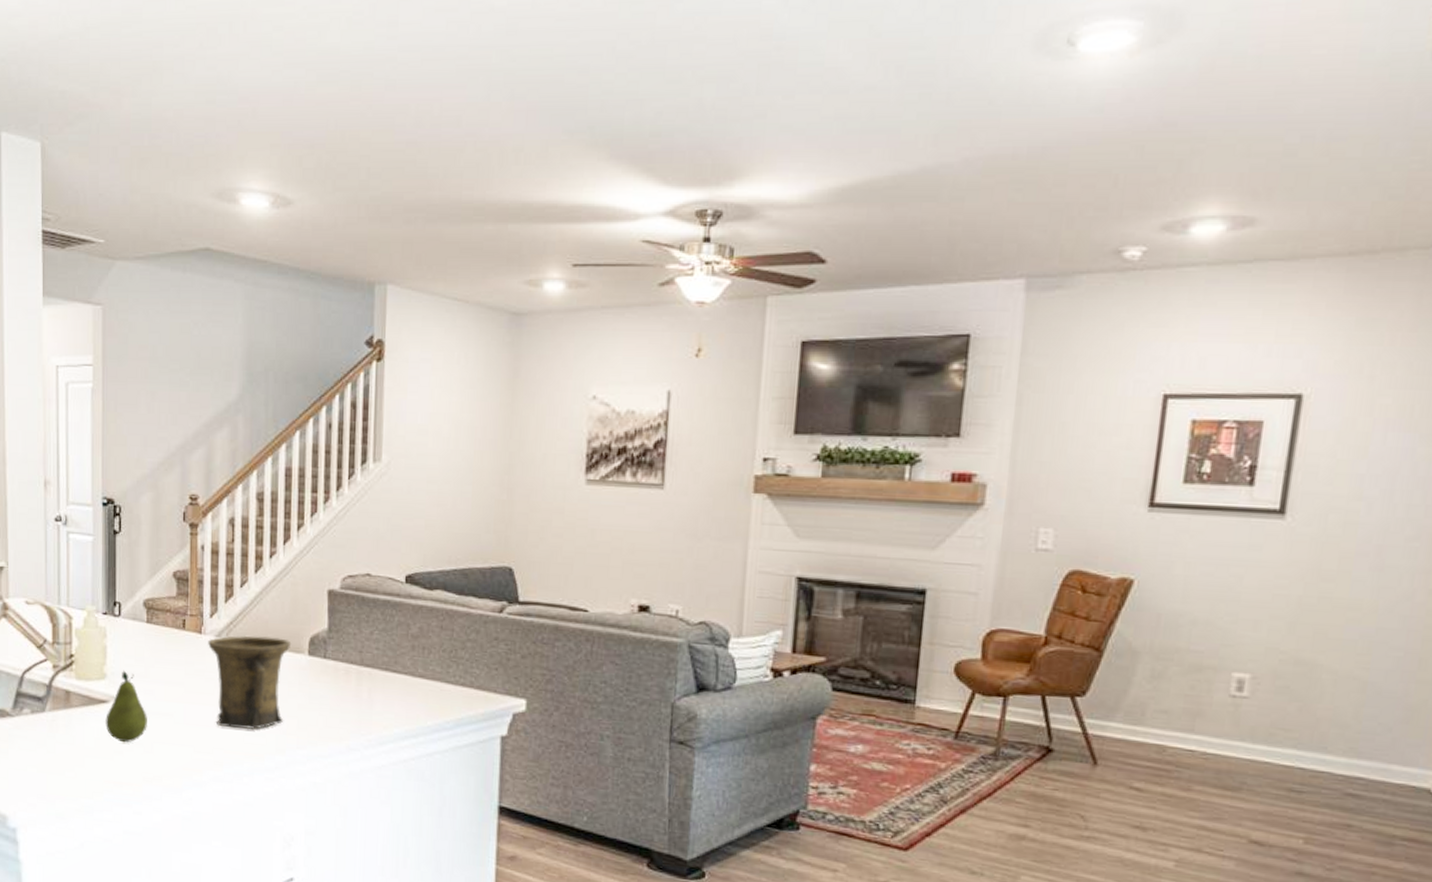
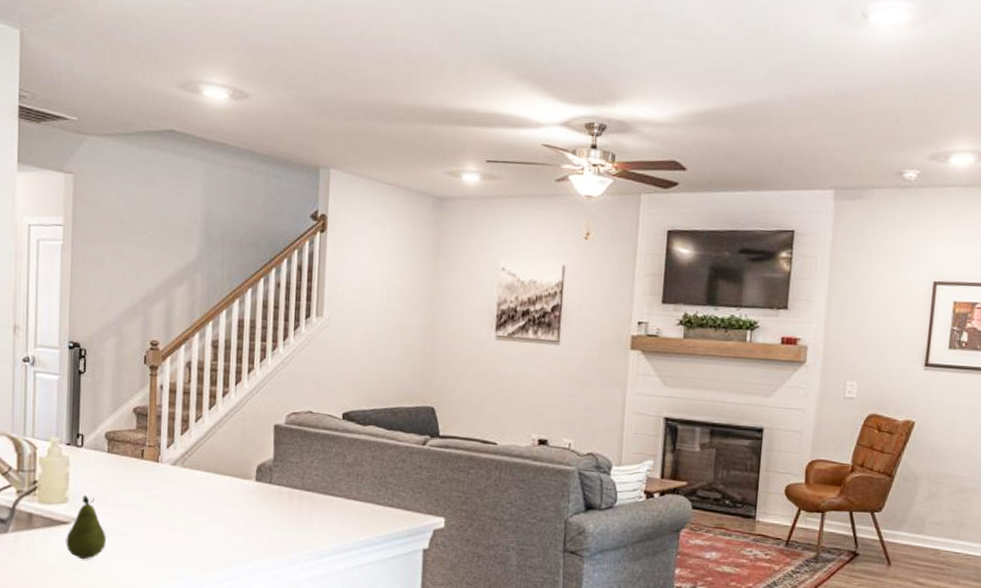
mug: present [208,635,292,730] -> none [164,463,241,546]

